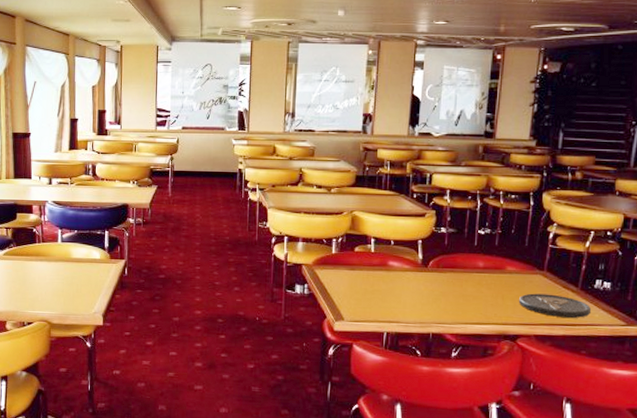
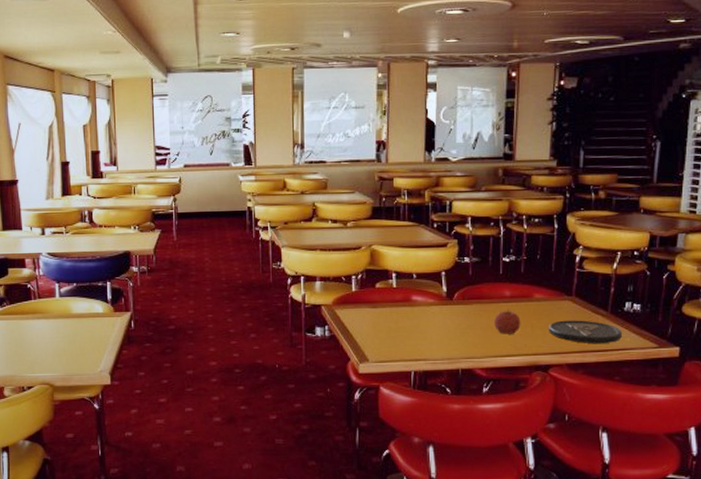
fruit: none [466,278,492,303] -> present [494,308,521,334]

